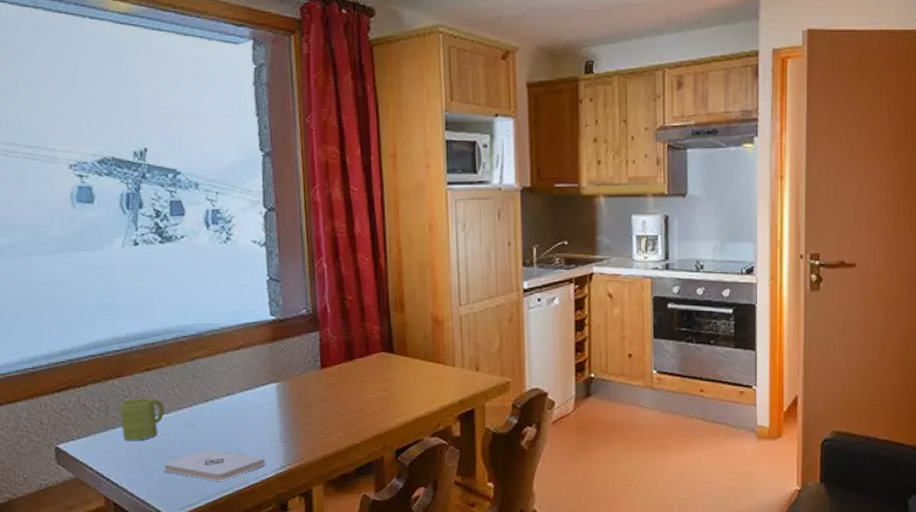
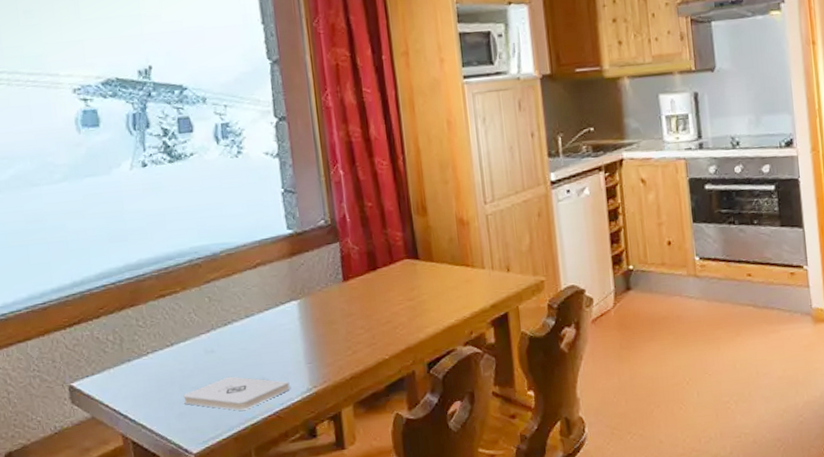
mug: present [119,397,165,441] -> none [134,326,182,373]

